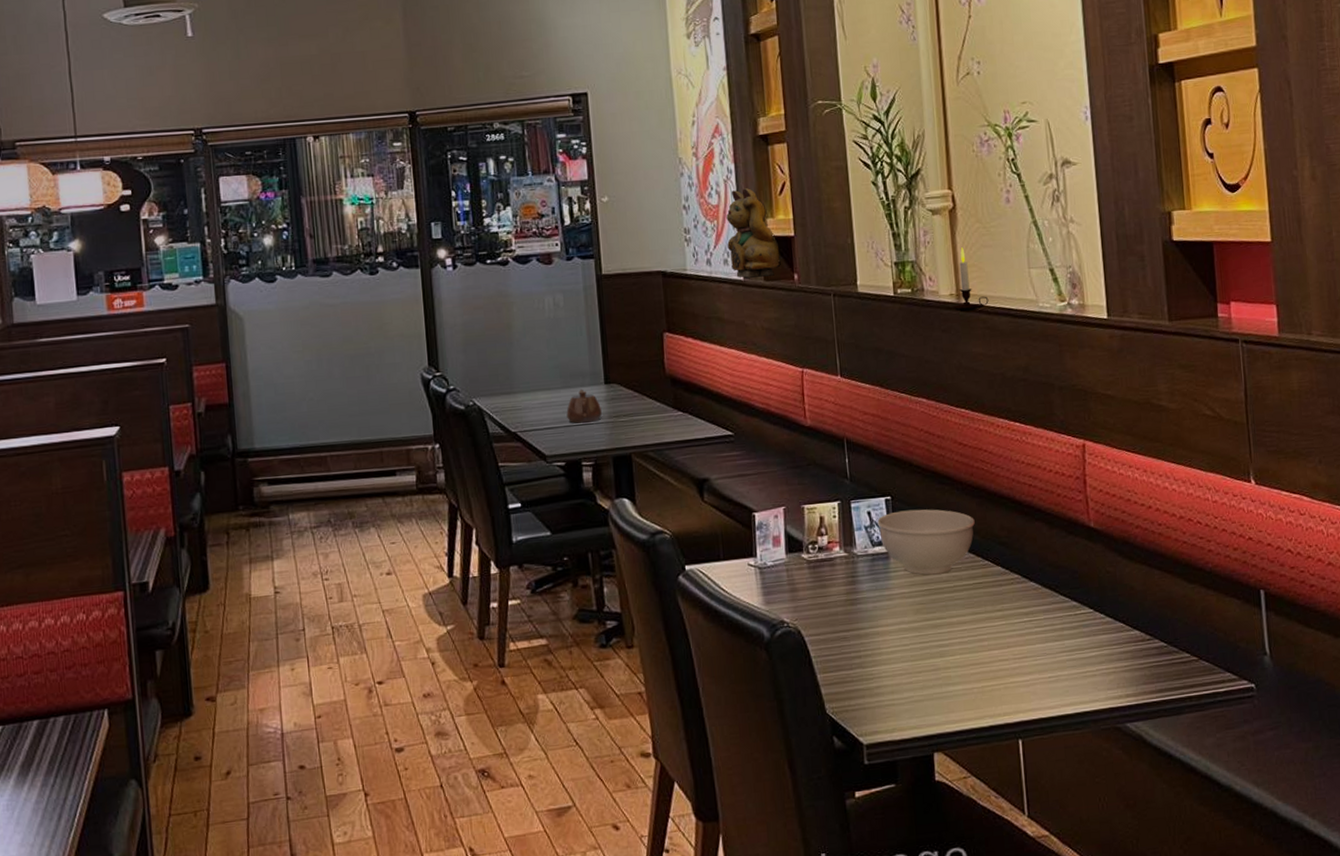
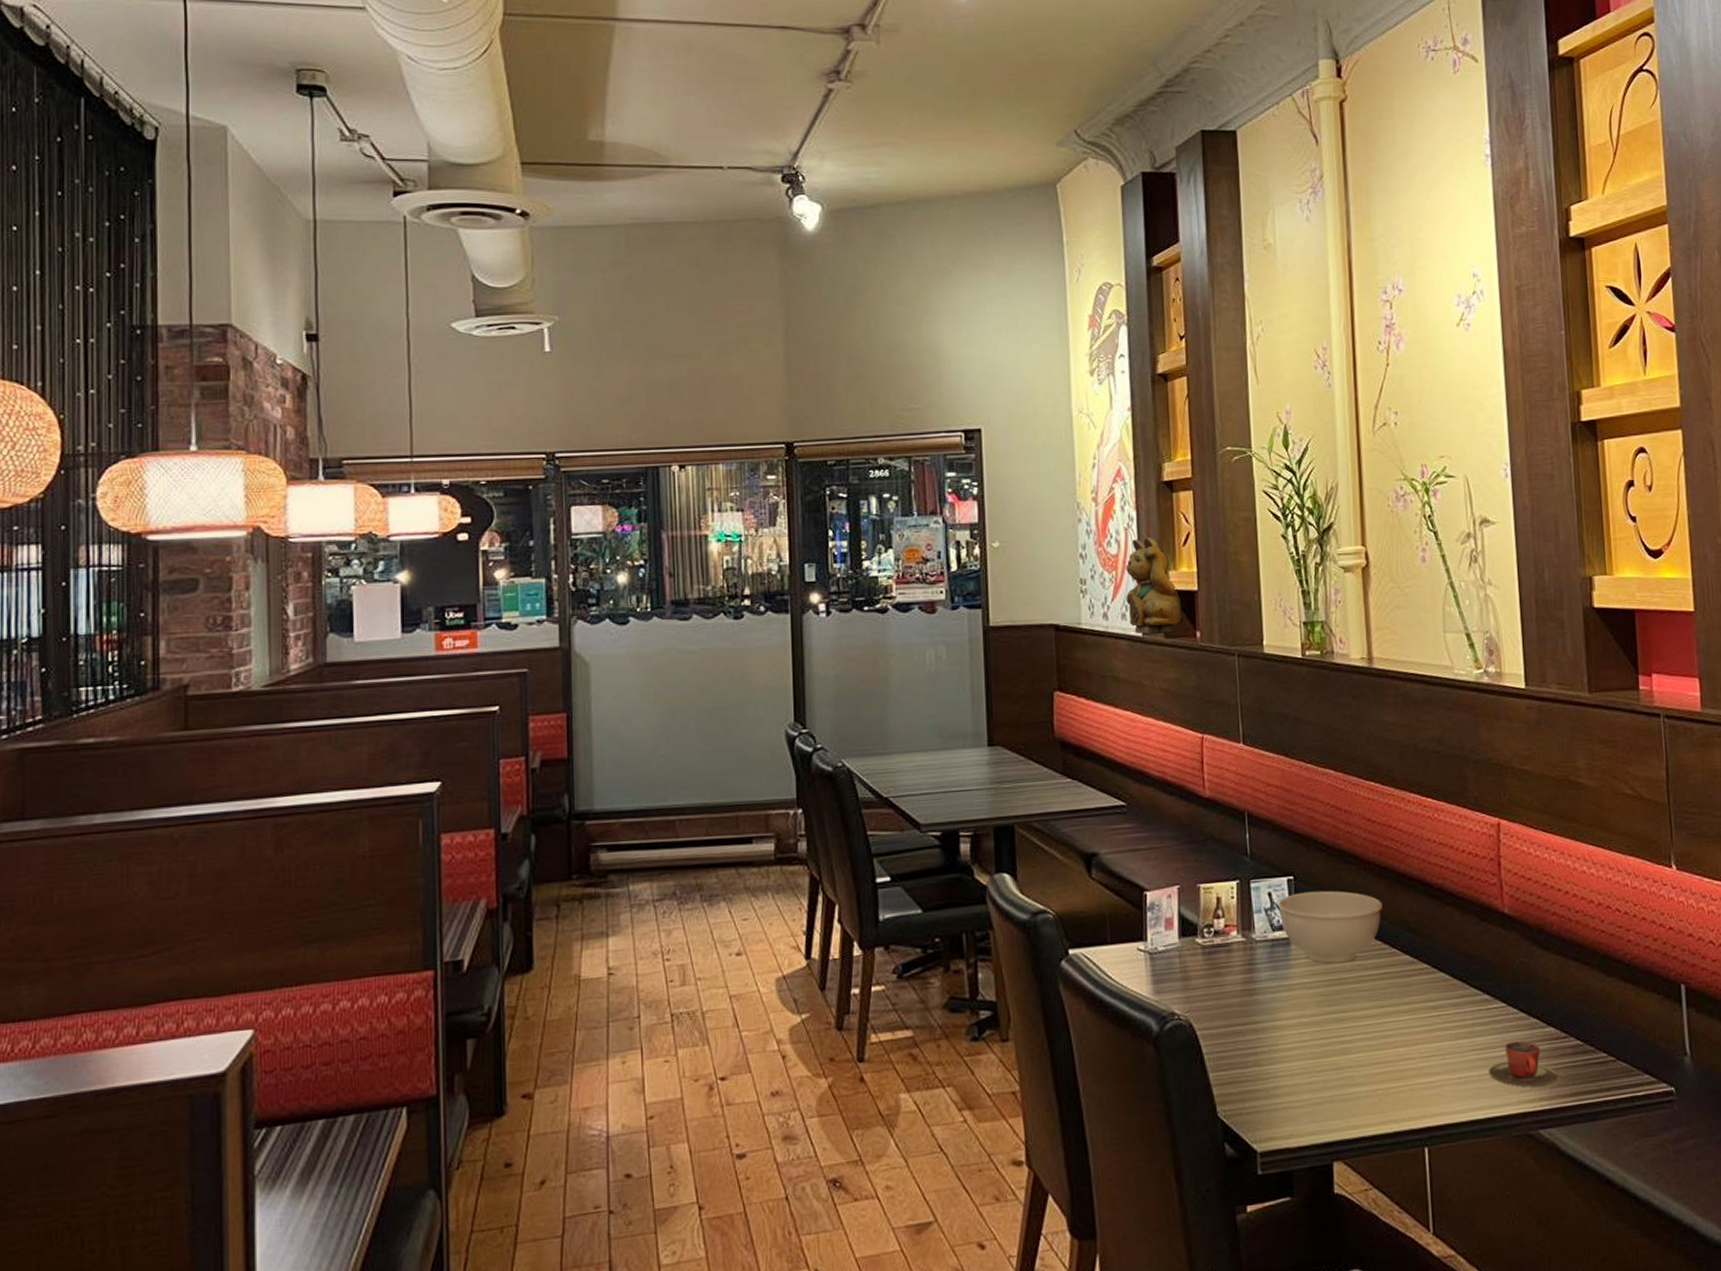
teapot: present [566,389,602,424] -> none [944,751,983,789]
candle: present [952,247,989,311] -> none [1363,608,1402,676]
teacup: none [1077,643,1144,685] -> present [1488,1041,1559,1088]

